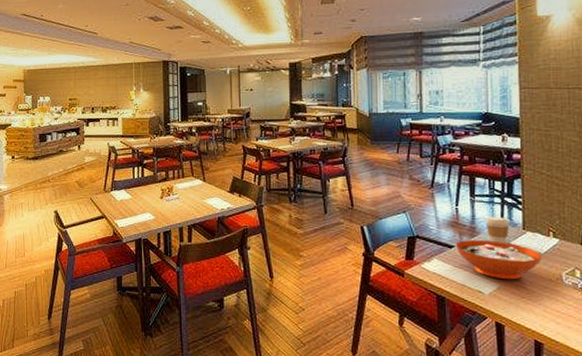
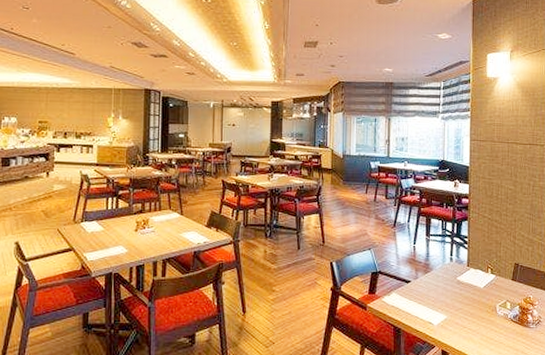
decorative bowl: present [457,240,541,280] -> none [413,276,481,312]
coffee cup: present [485,217,509,243] -> none [437,255,457,279]

